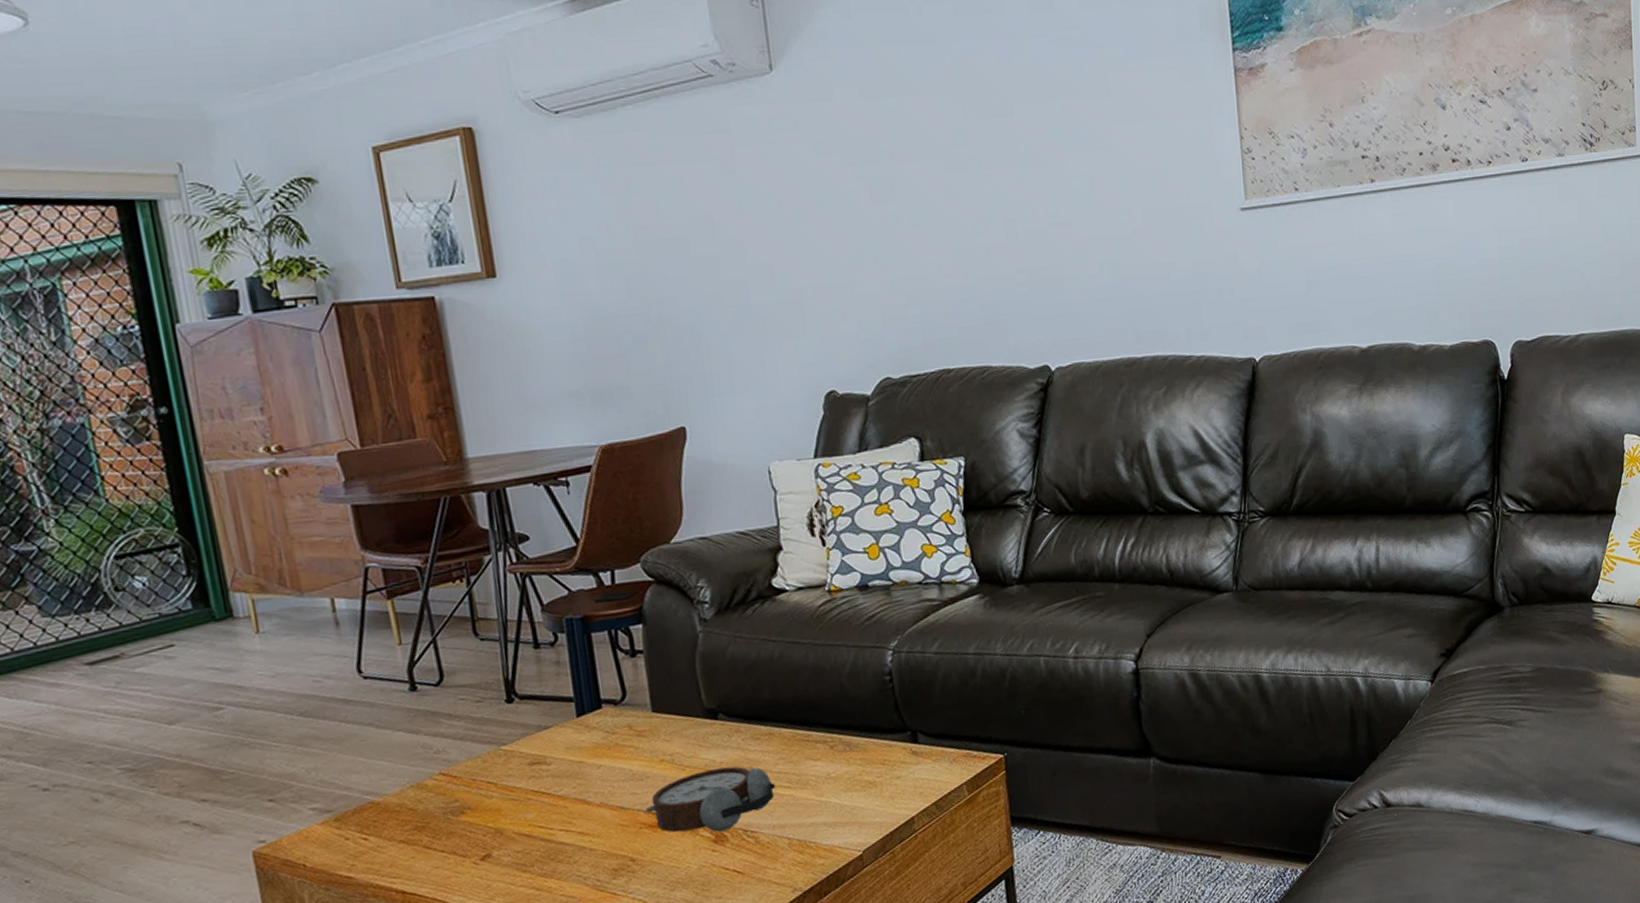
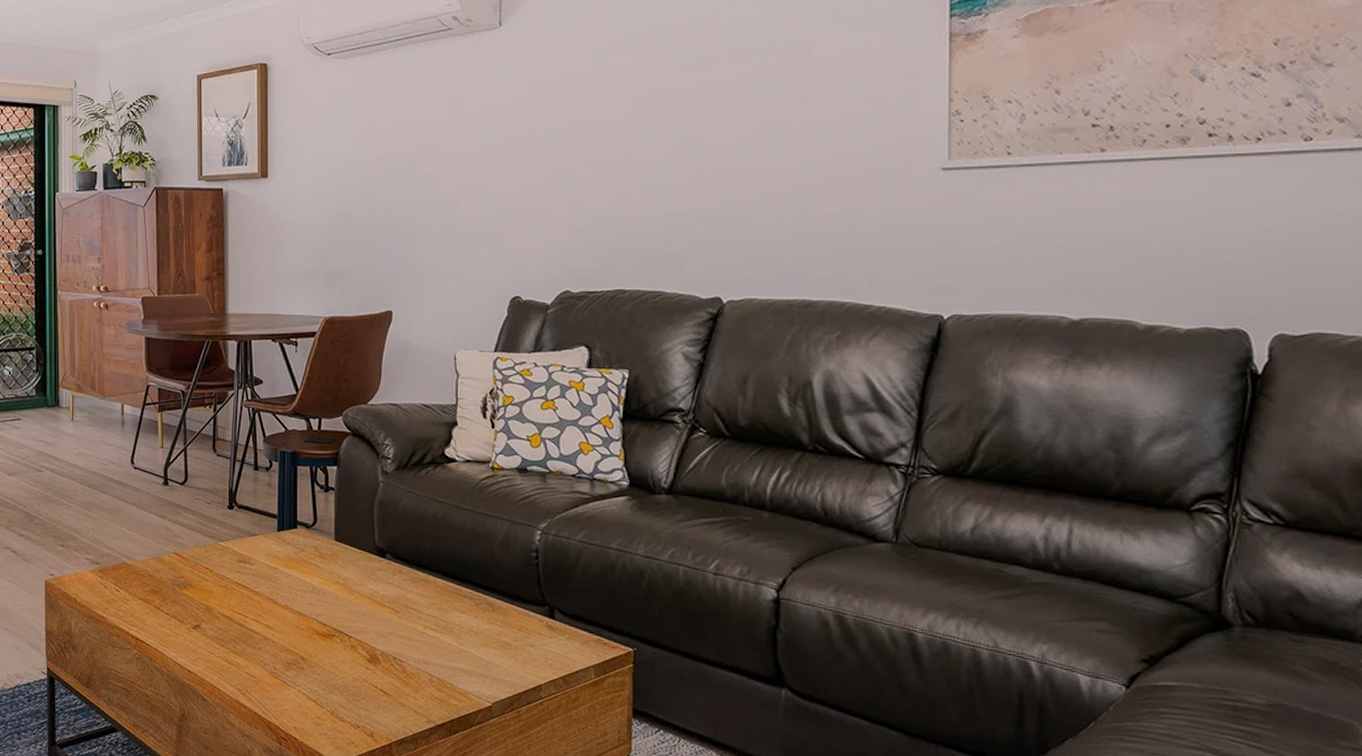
alarm clock: present [645,766,775,833] -> none [318,598,425,654]

